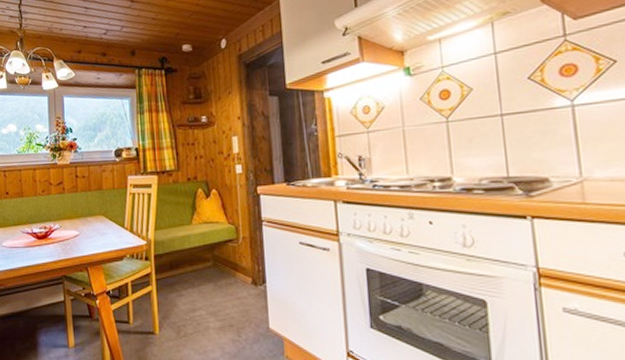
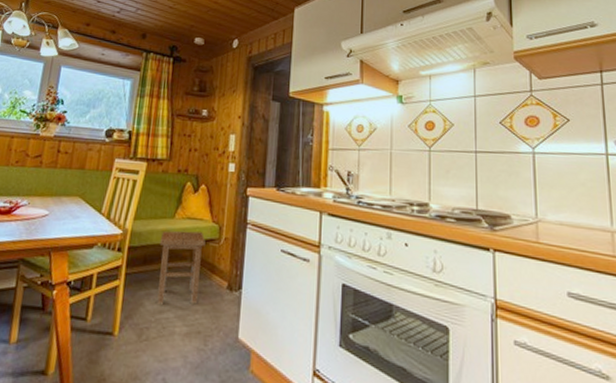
stool: none [181,234,225,305] -> present [157,230,206,306]

